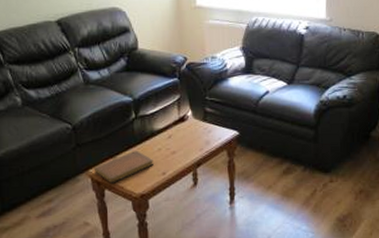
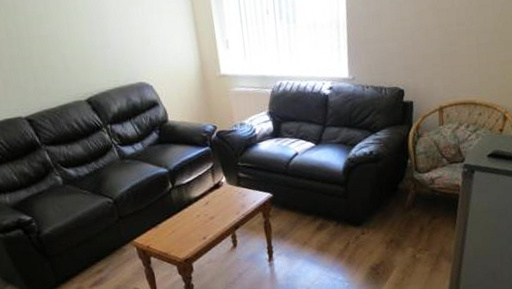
notebook: present [93,150,155,184] -> none [138,218,195,251]

